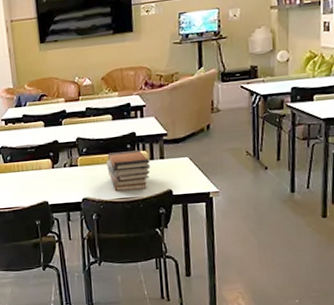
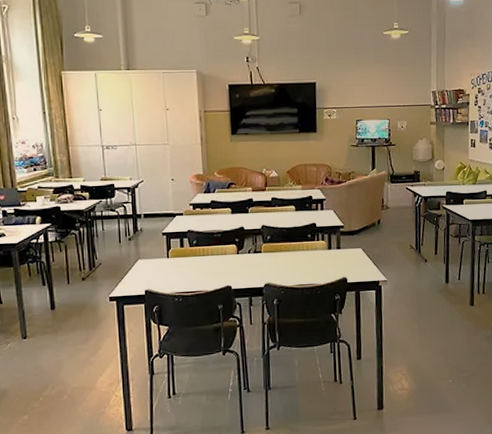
book stack: present [106,150,151,192] -> none [288,240,329,279]

